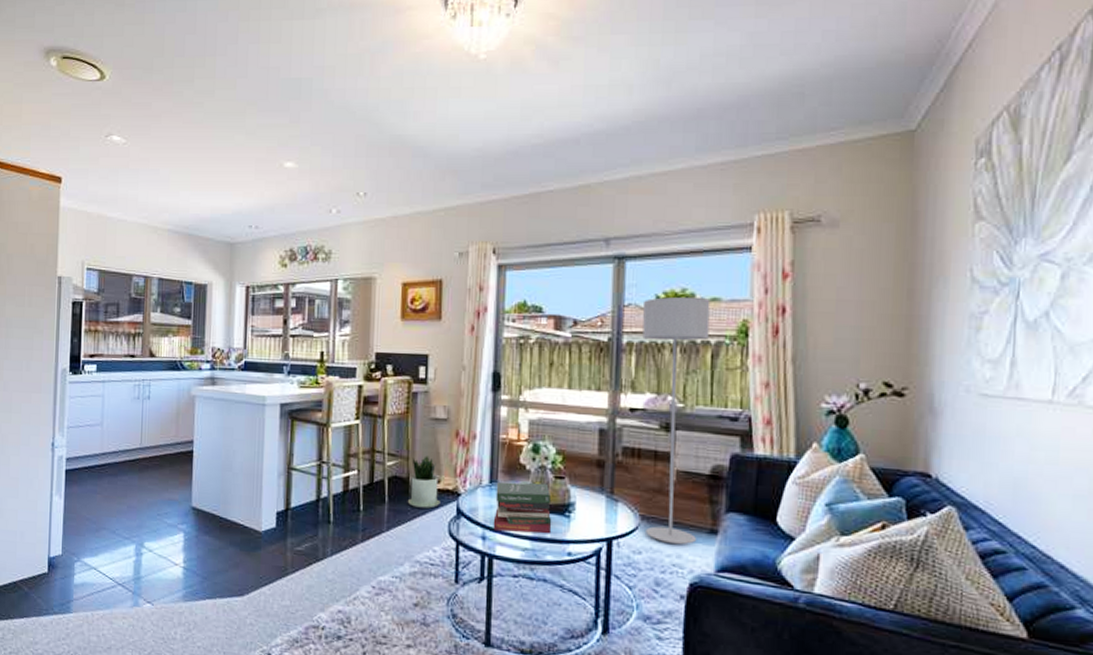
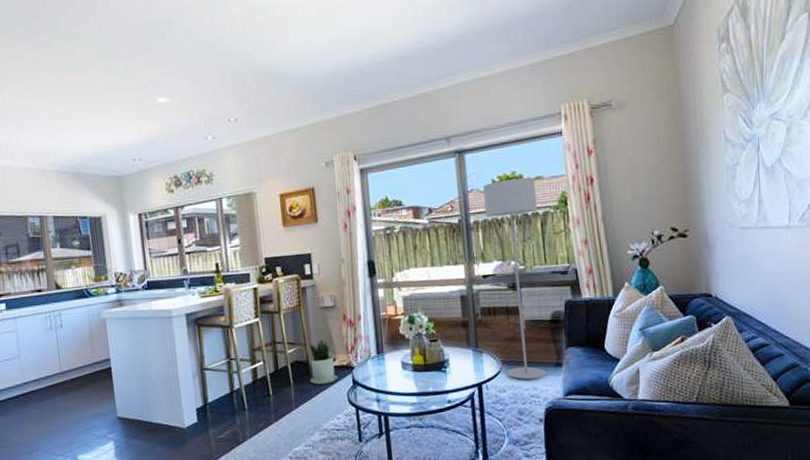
books: present [493,481,552,534] -> none [382,347,433,394]

